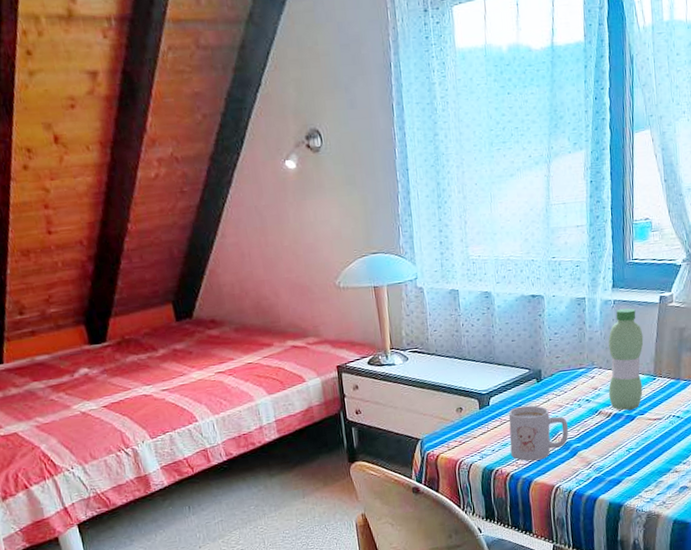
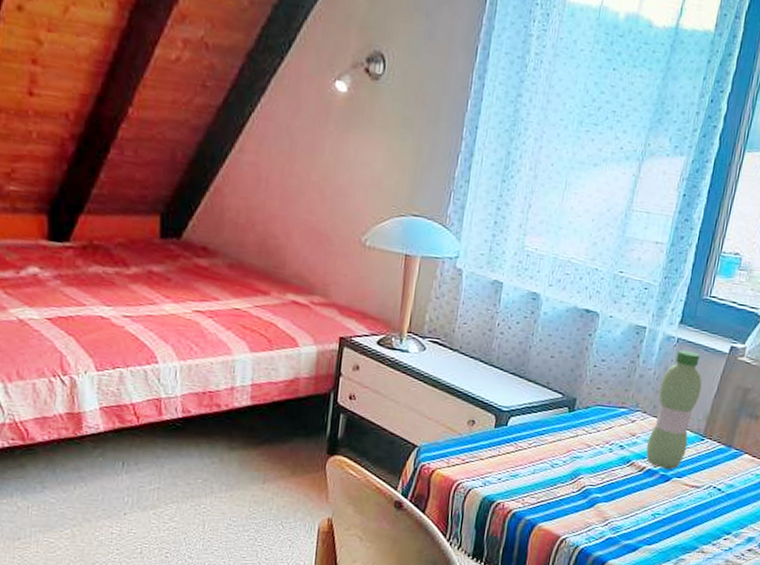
mug: present [508,405,569,462] -> none [519,435,593,503]

